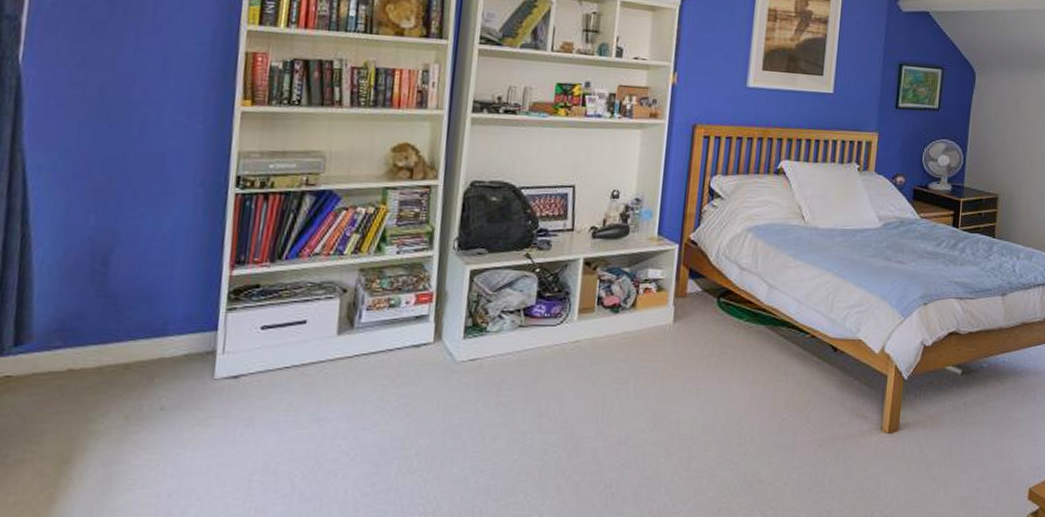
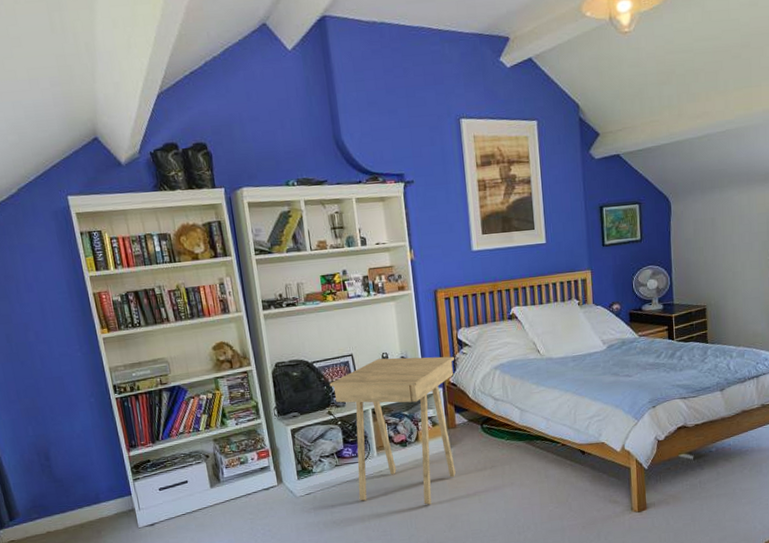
side table: none [536,195,701,395] -> present [329,356,456,506]

